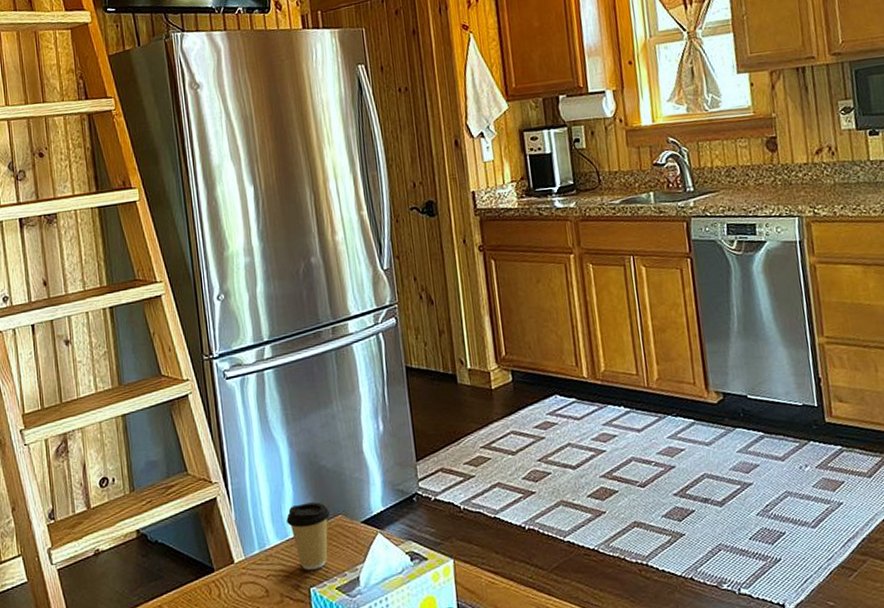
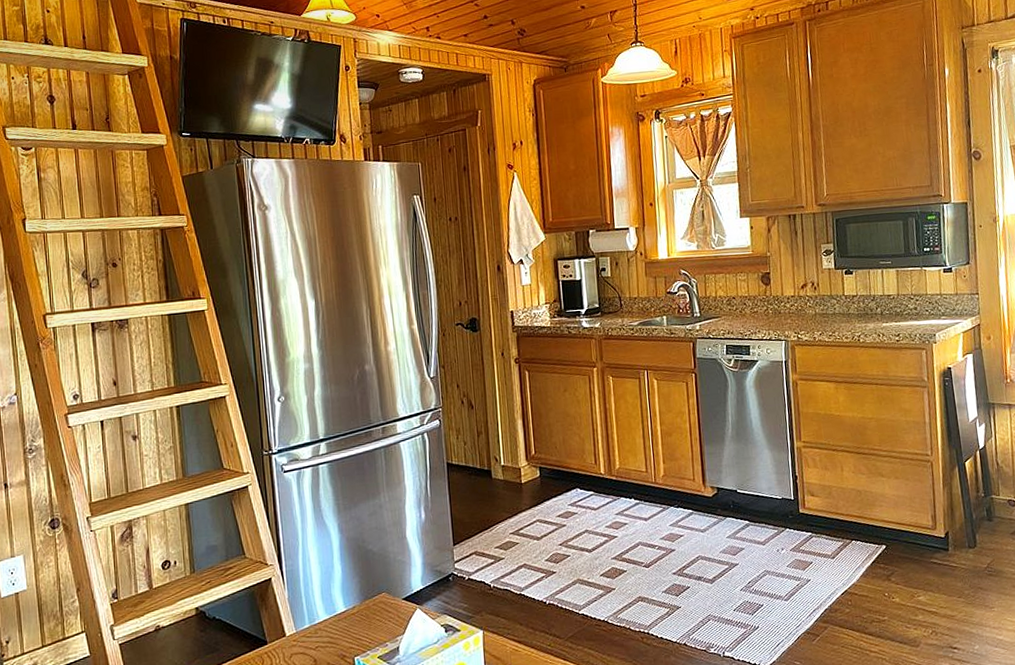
coffee cup: present [286,502,331,570] -> none [335,581,375,642]

